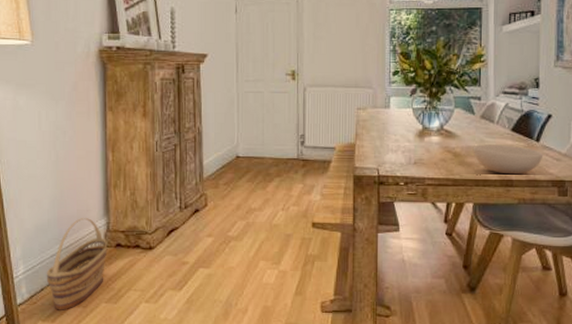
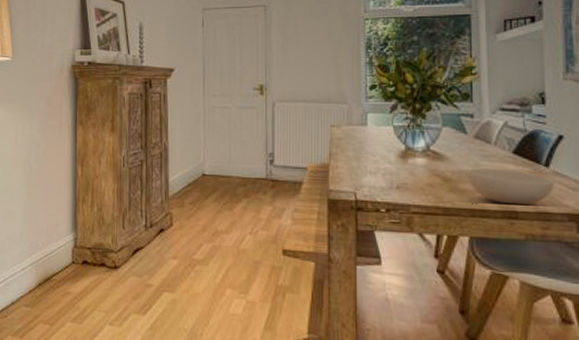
basket: present [46,218,108,310] -> none [16,232,75,327]

